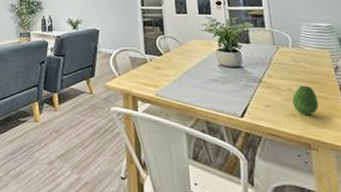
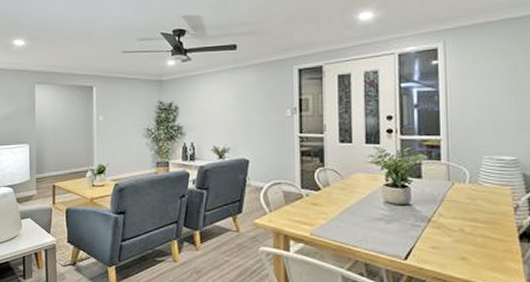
fruit: present [292,85,319,115] -> none [463,225,493,258]

